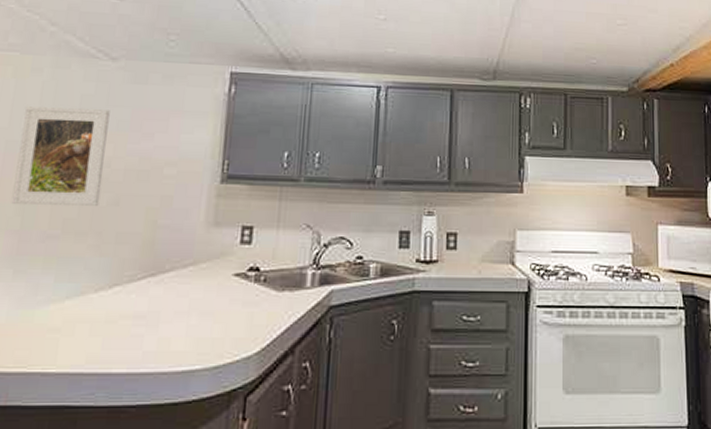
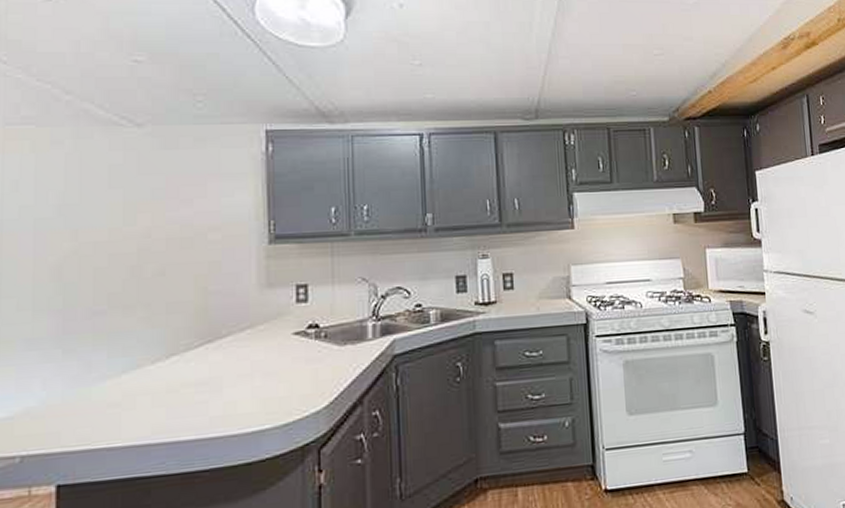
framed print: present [11,106,110,206] -> none [50,179,144,283]

